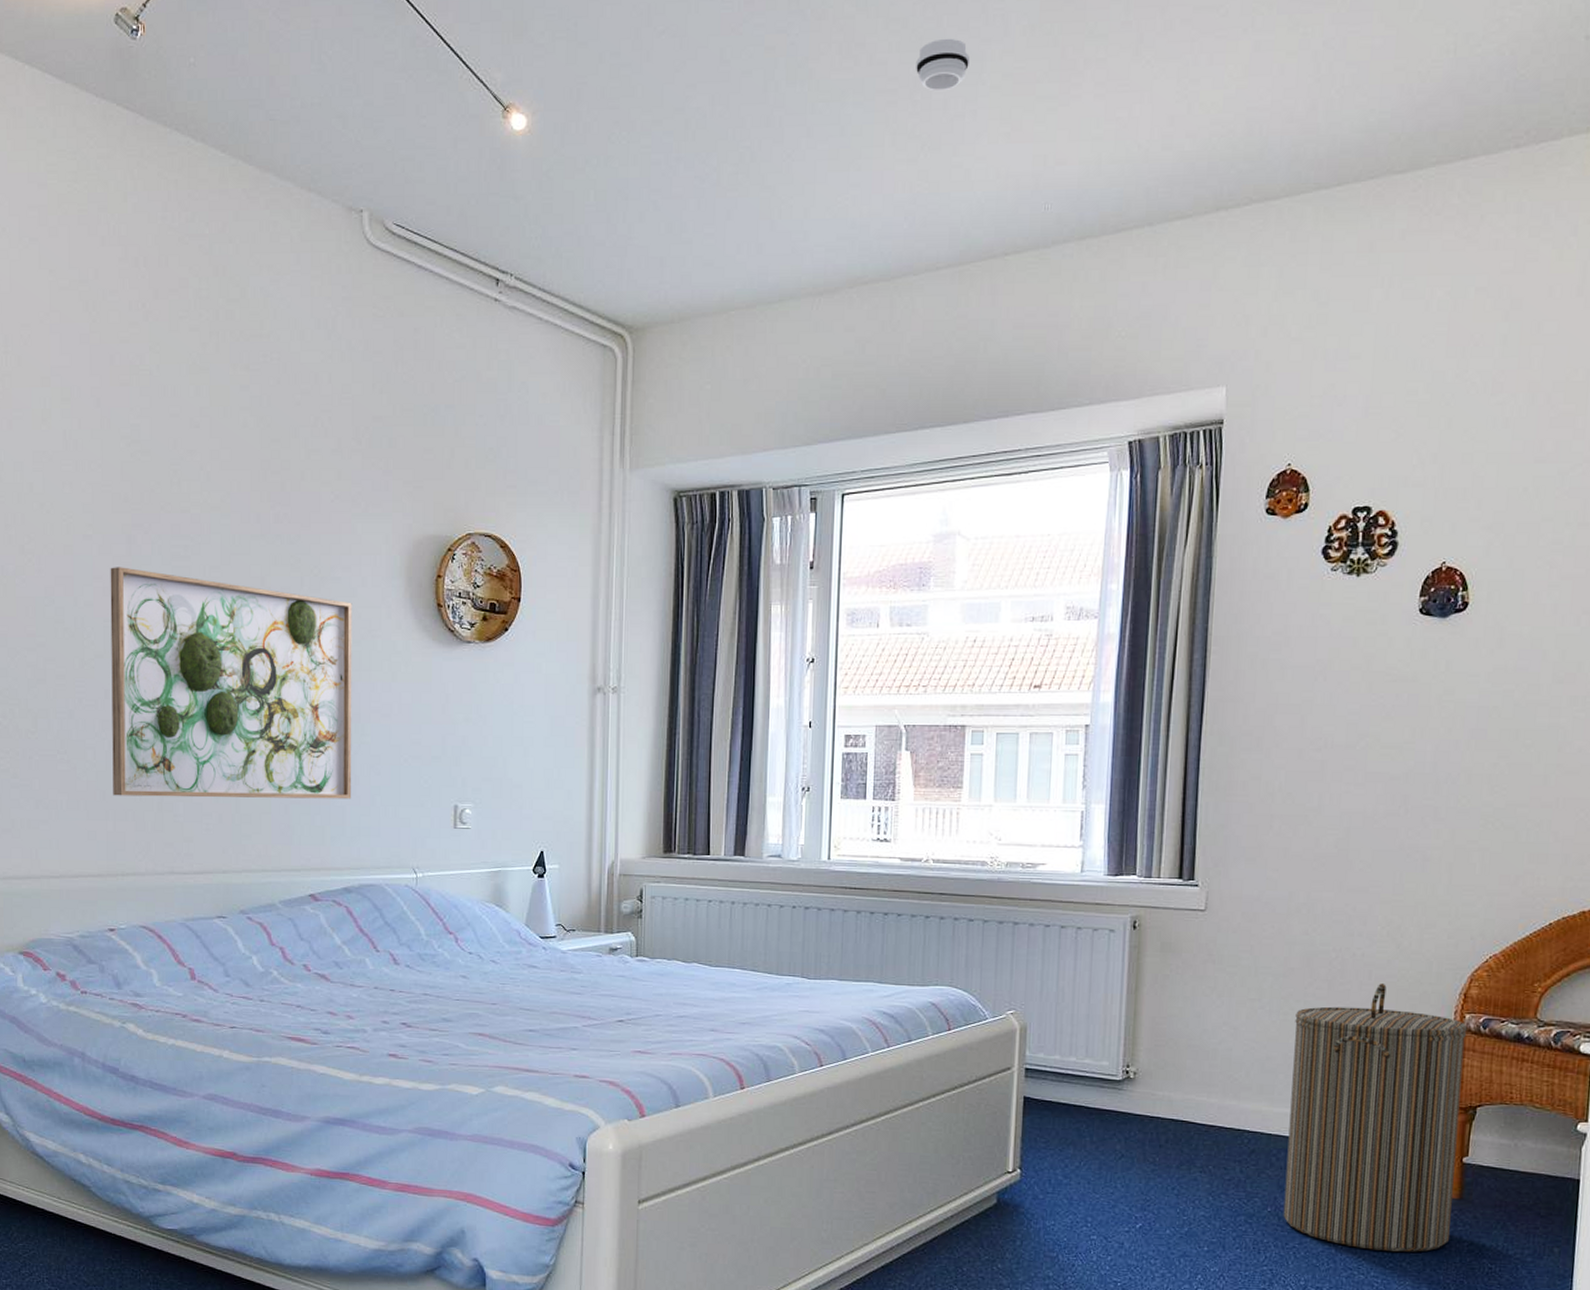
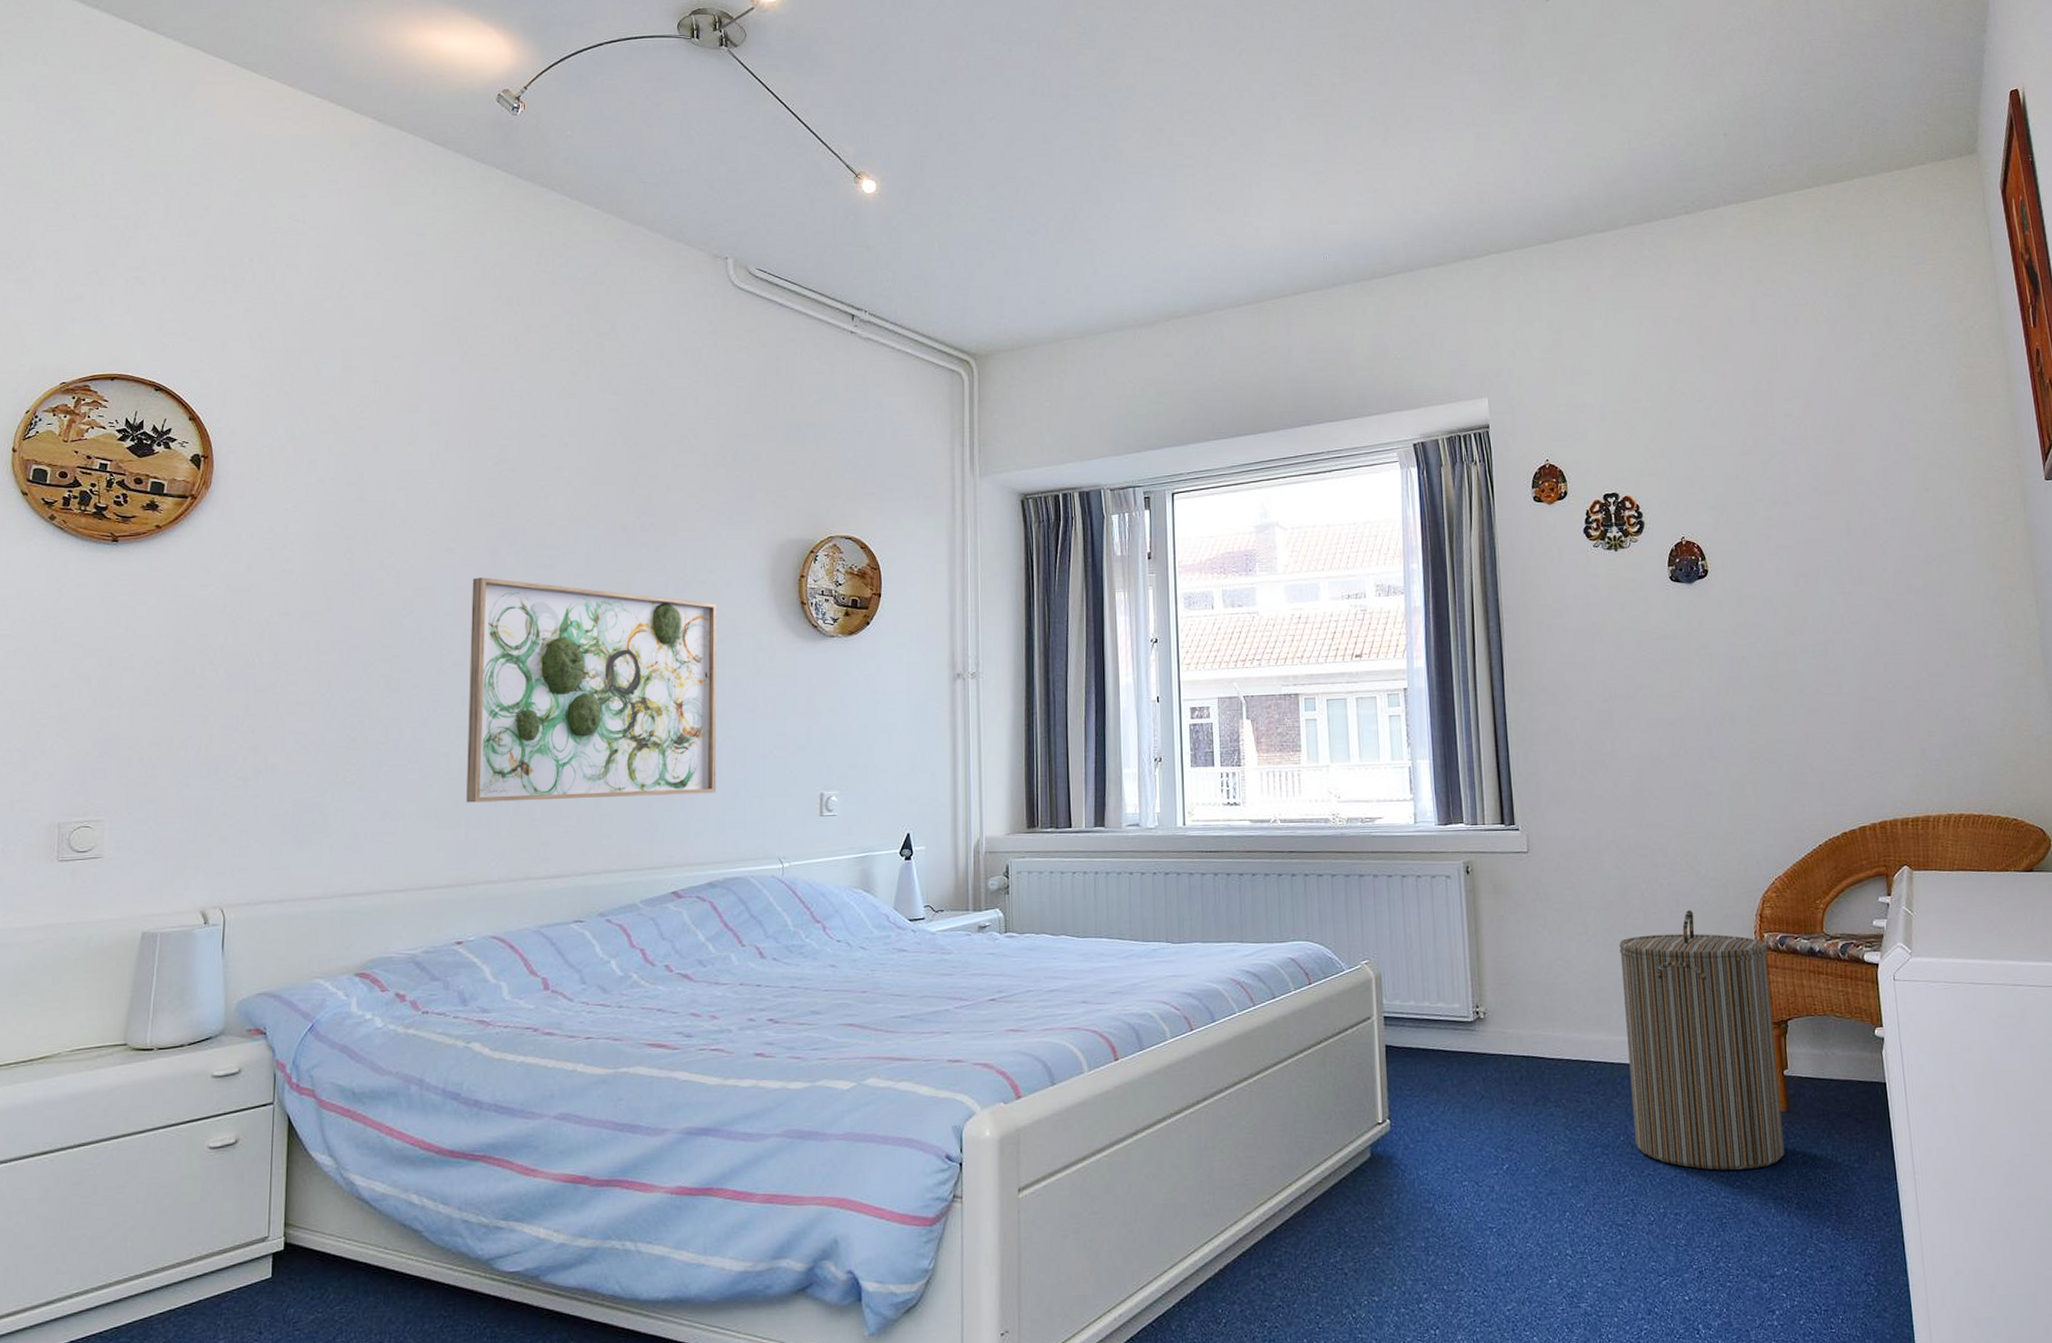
smoke detector: present [916,38,969,92] -> none [1208,126,1251,167]

